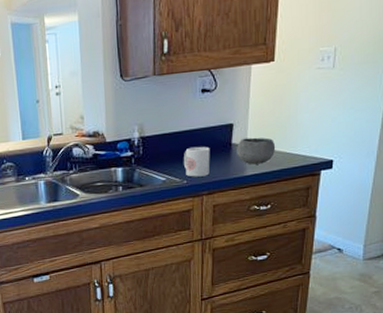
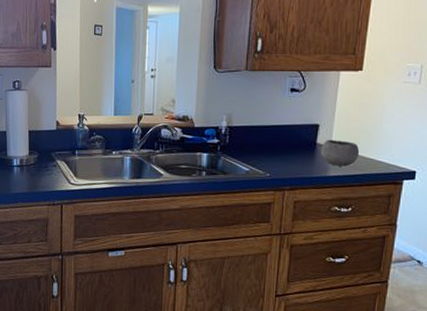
mug: present [183,146,210,177] -> none [267,141,295,172]

